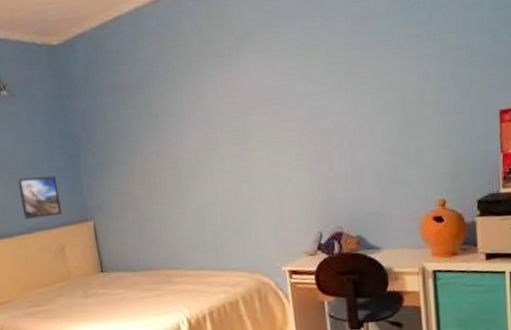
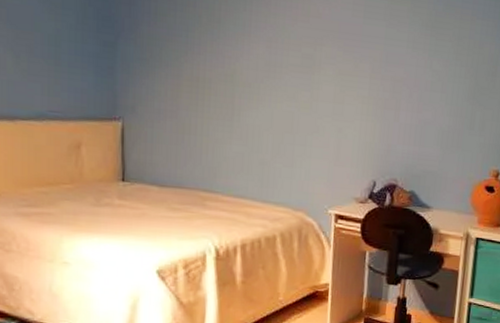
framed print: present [17,175,62,219] -> none [32,54,84,107]

